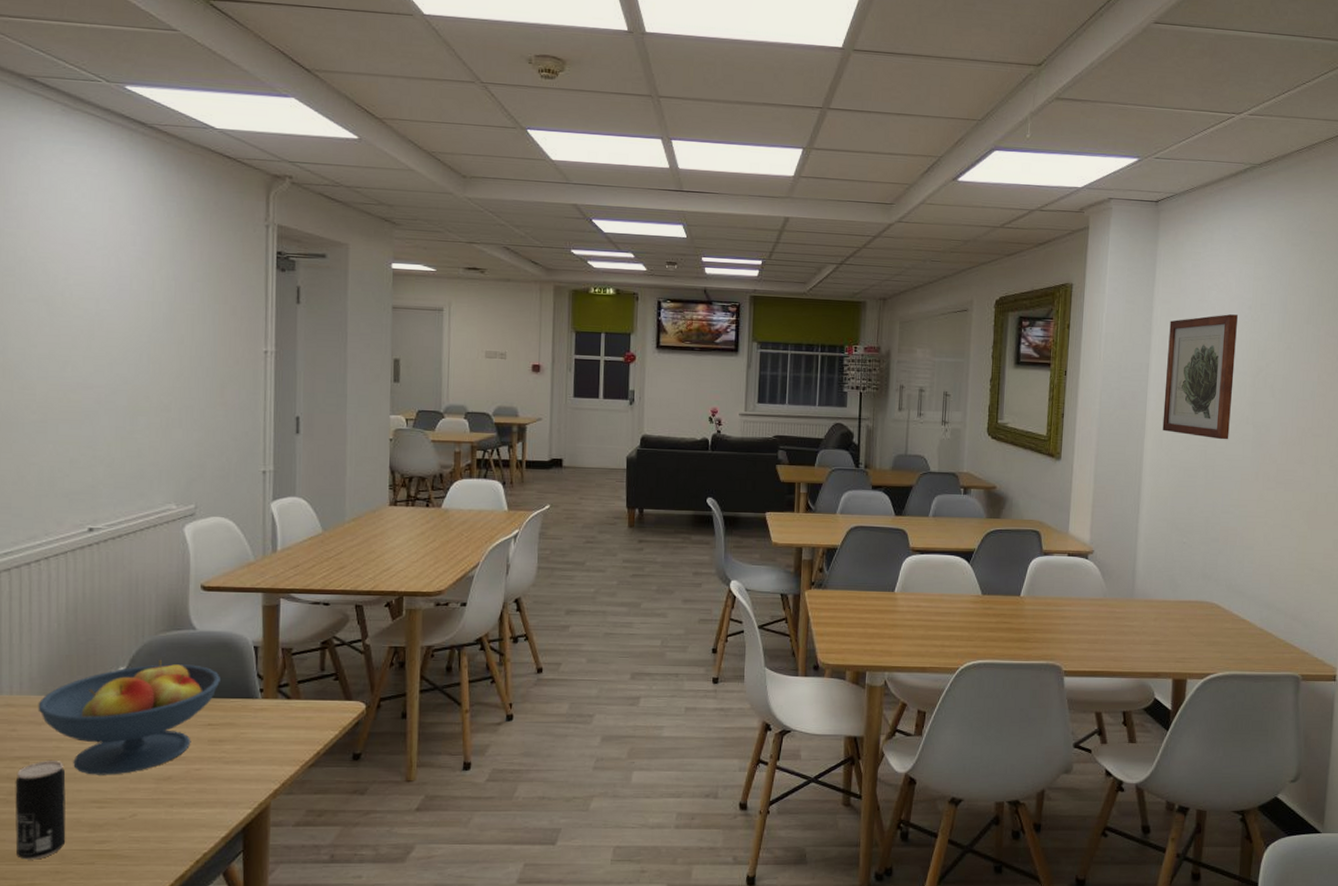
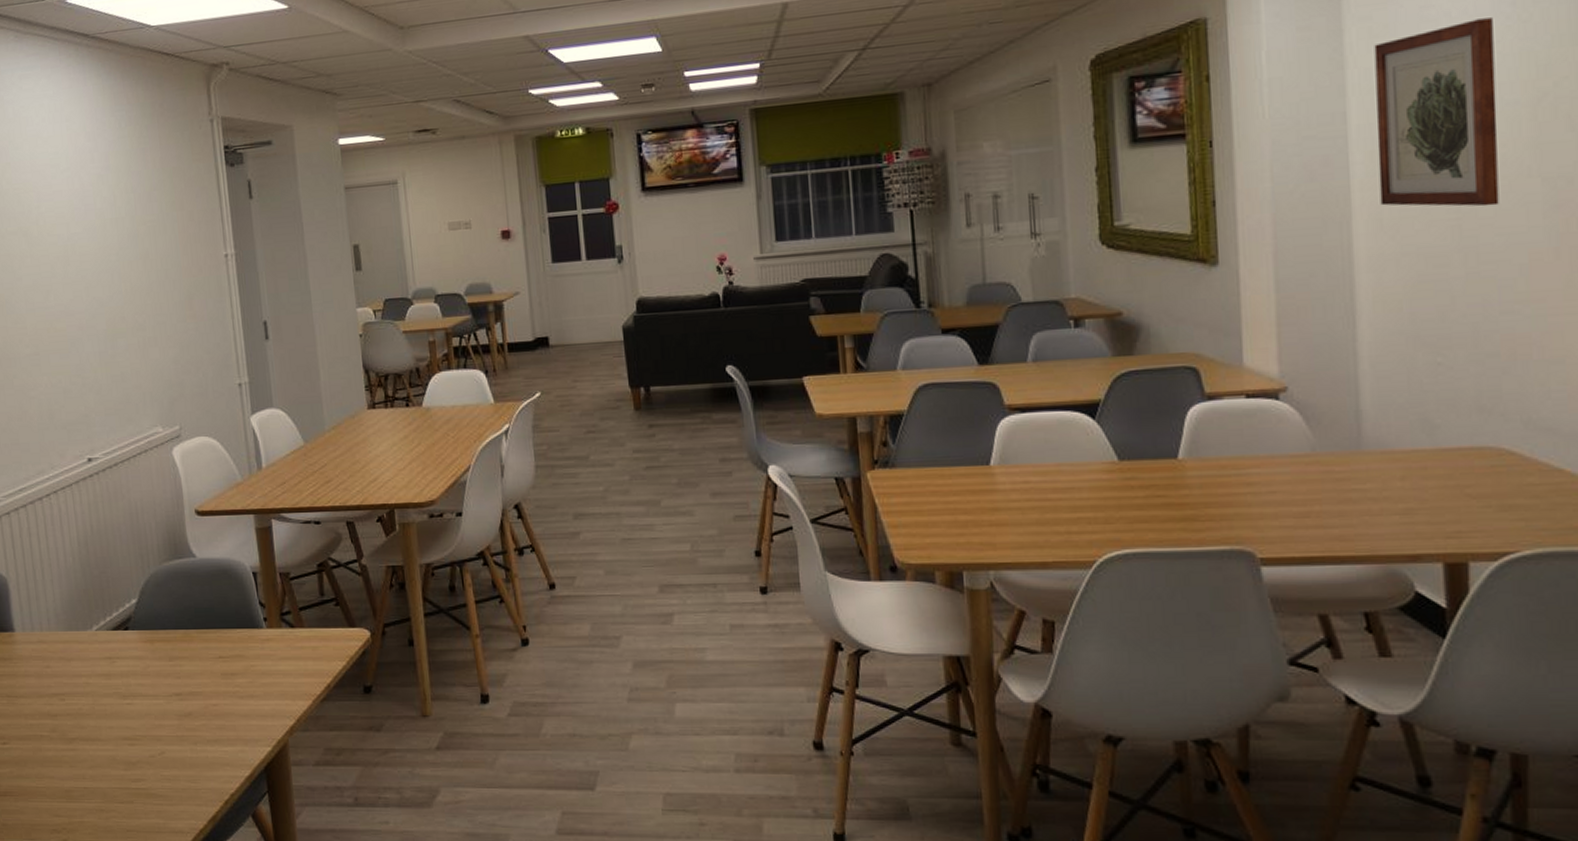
beverage can: present [15,761,66,860] -> none [55,697,106,797]
fruit bowl: present [38,659,220,775] -> none [65,589,225,711]

